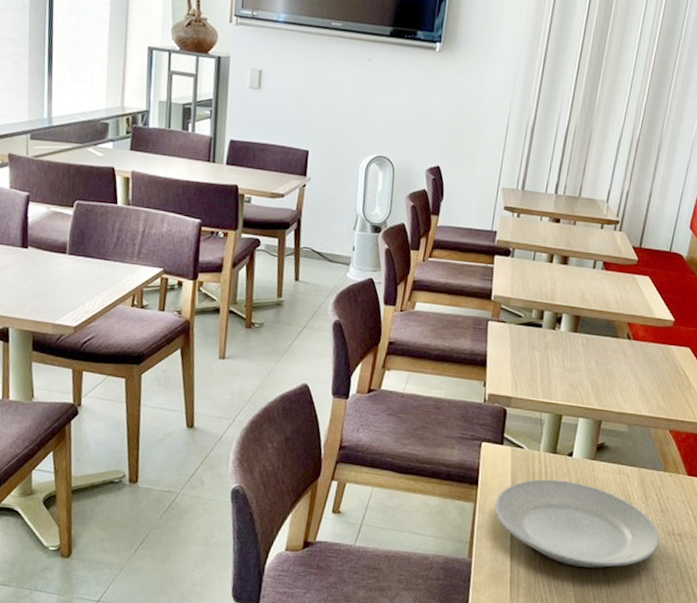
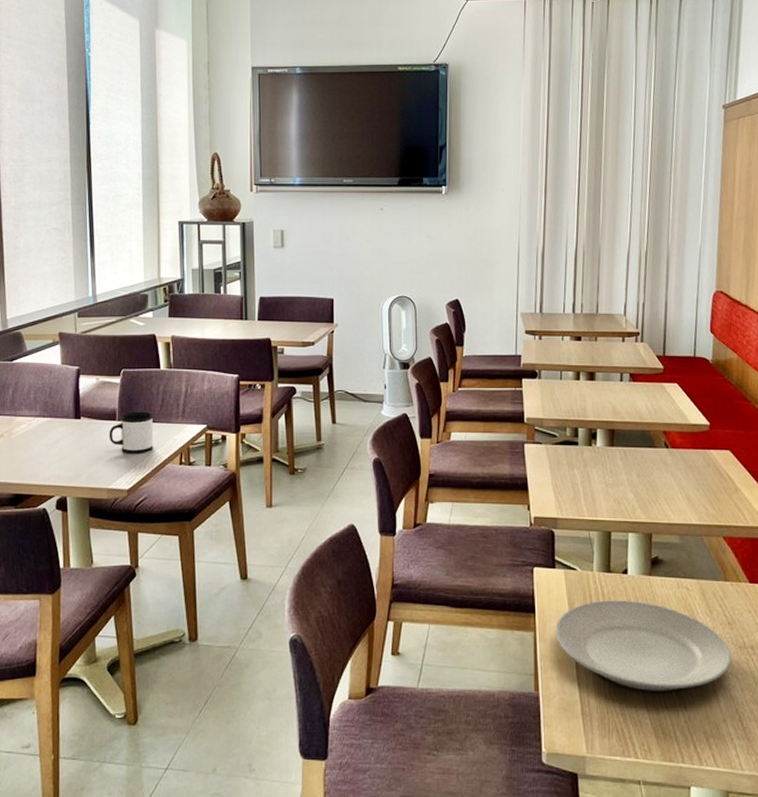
mug: none [57,246,106,291] -> present [109,411,154,453]

